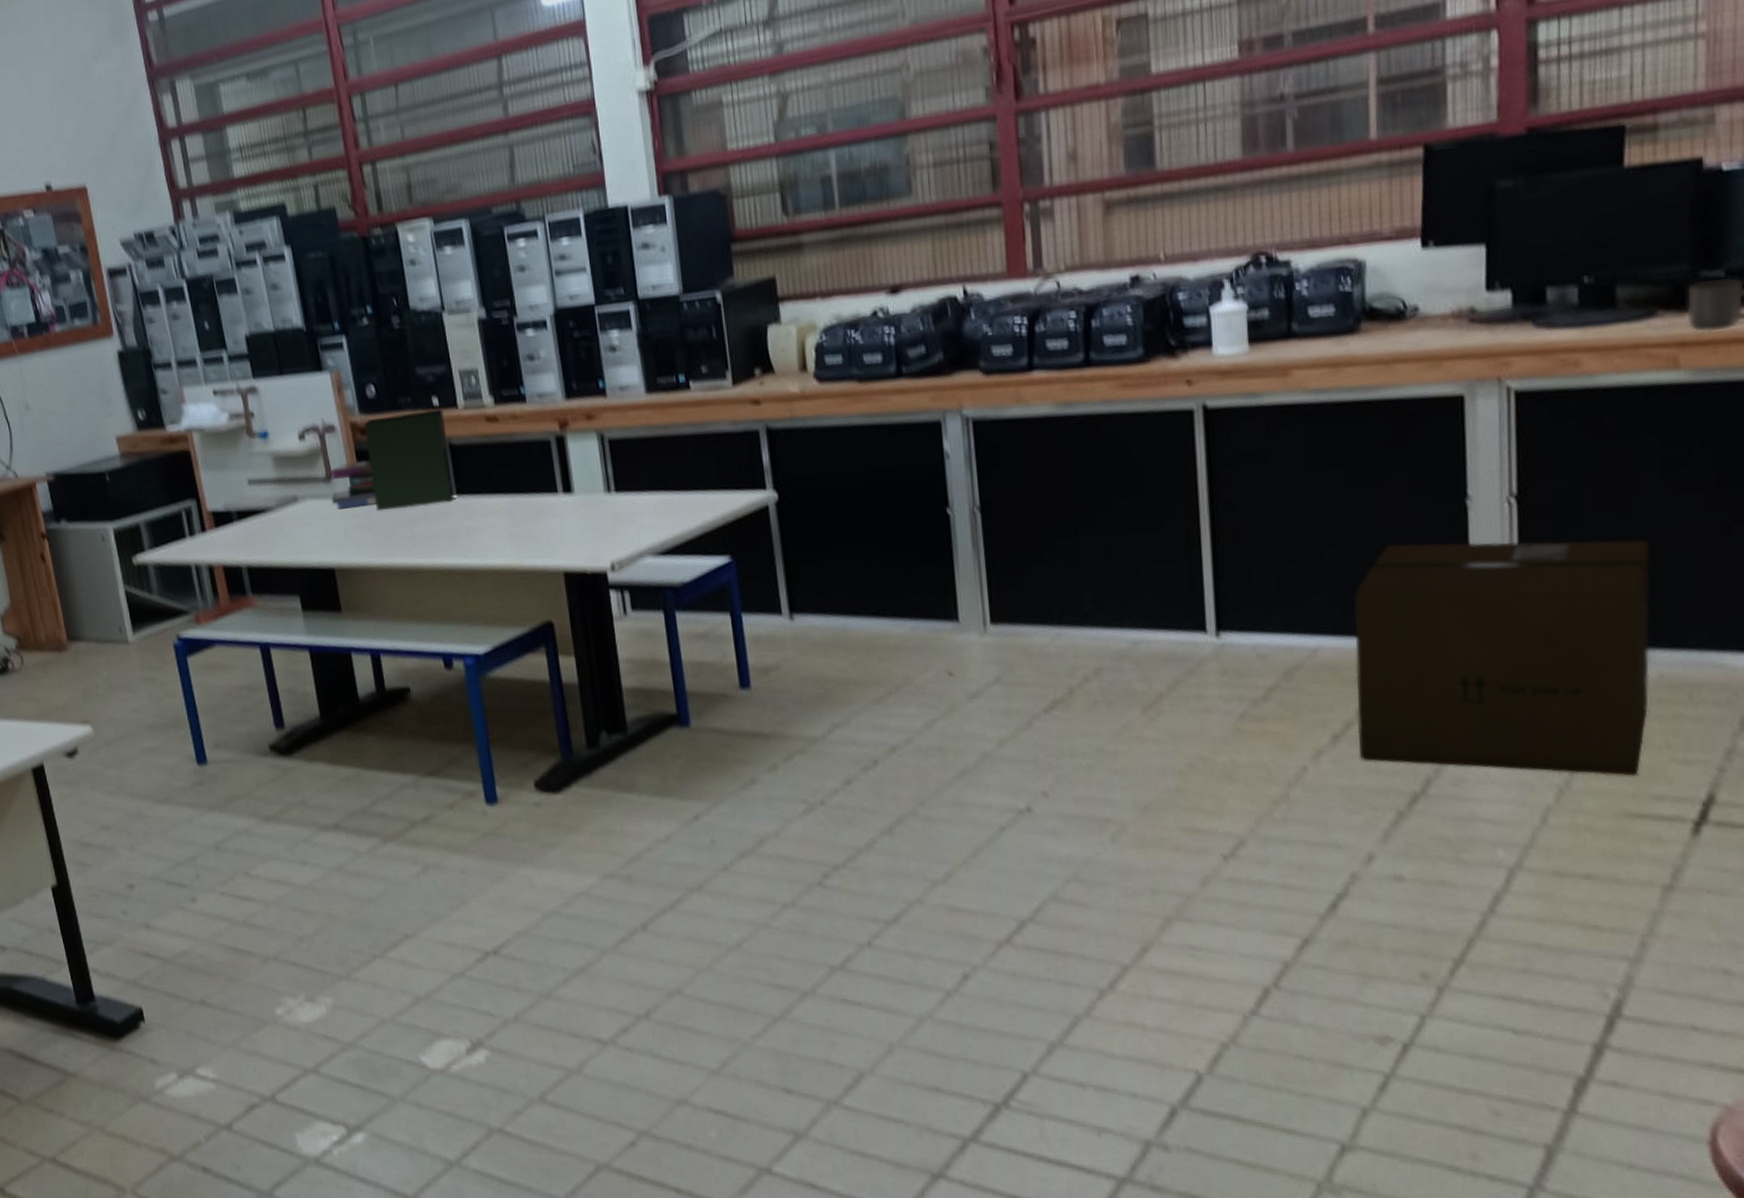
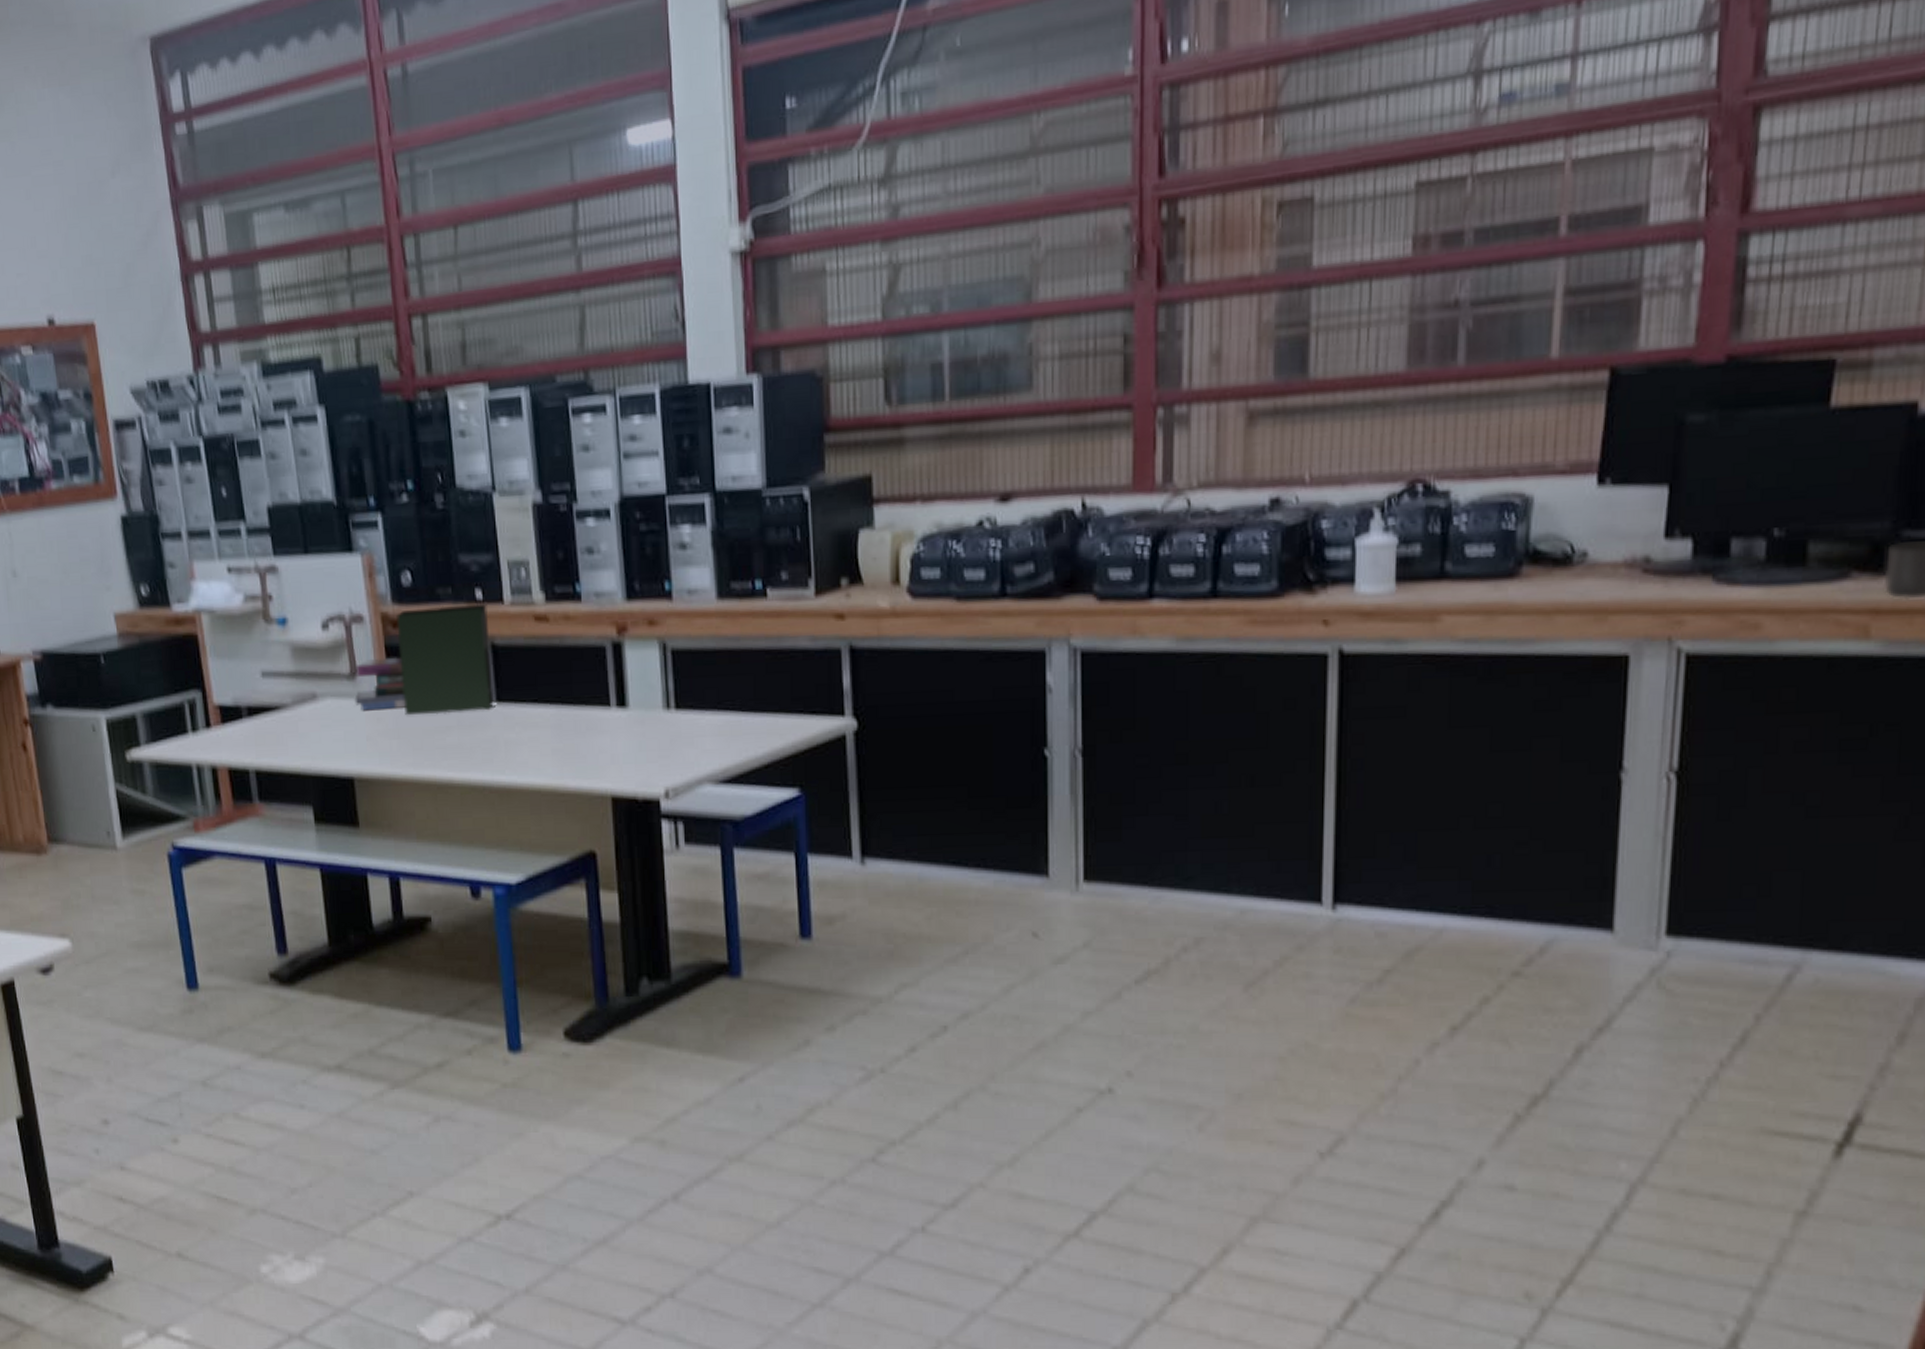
box: present [1354,540,1651,776] -> none [1477,817,1818,1089]

